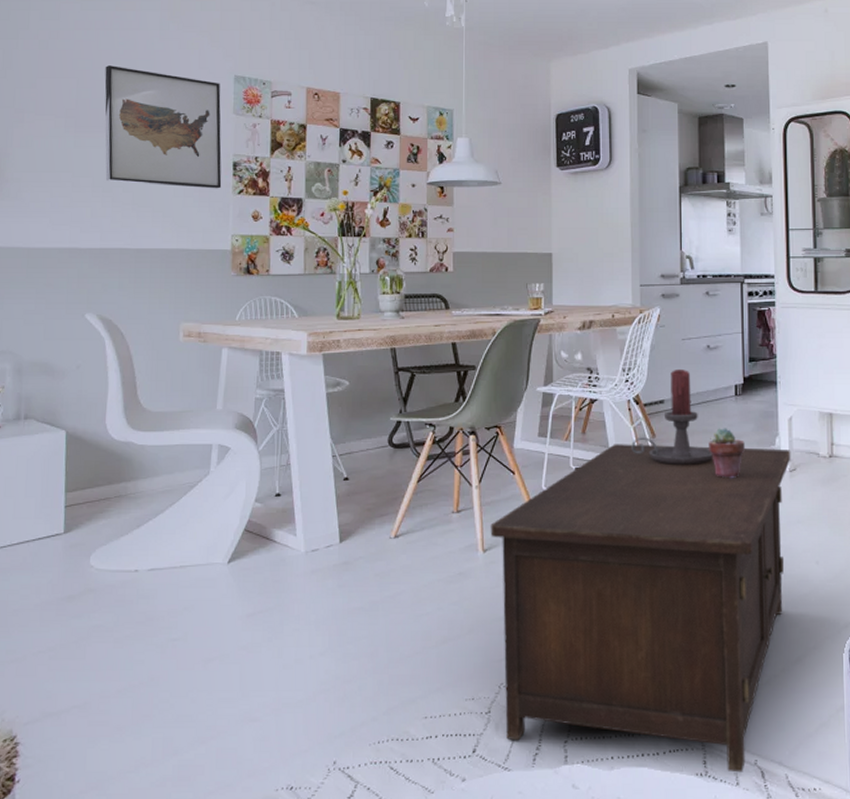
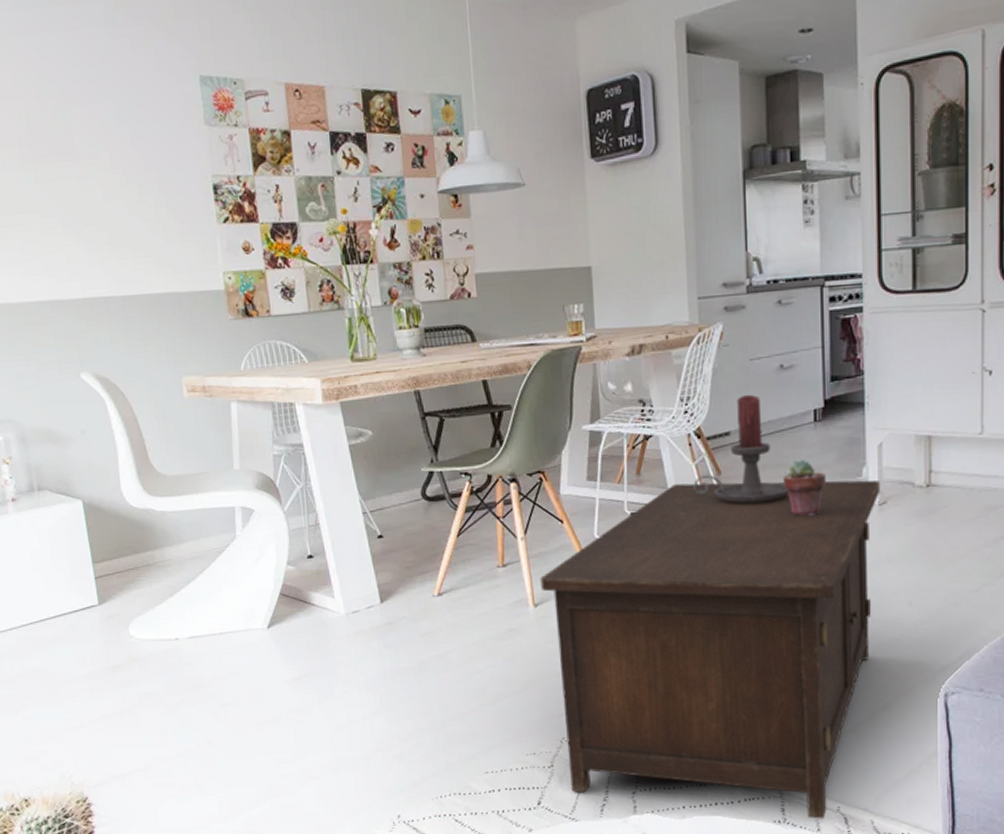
wall art: present [104,65,222,189] -> none [52,76,204,220]

